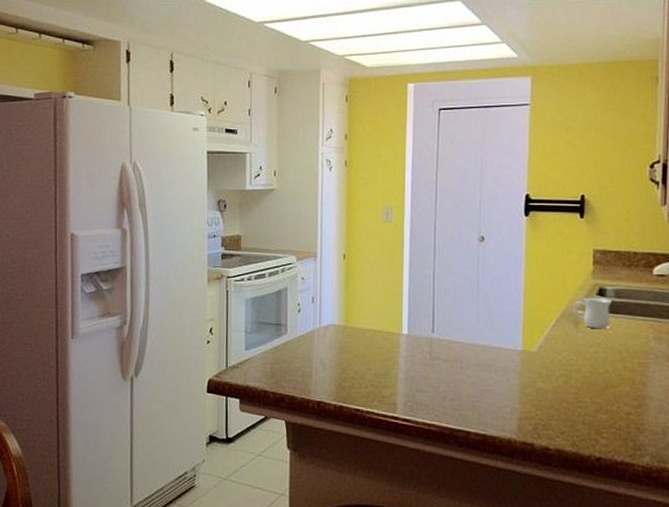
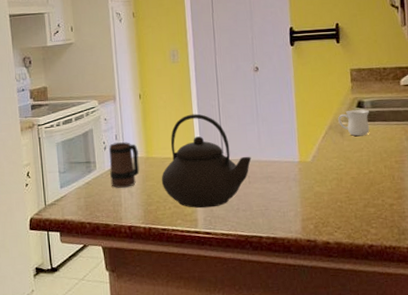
mug: none [302,306,336,358] -> present [109,142,140,188]
teapot: none [359,282,466,392] -> present [161,113,252,209]

